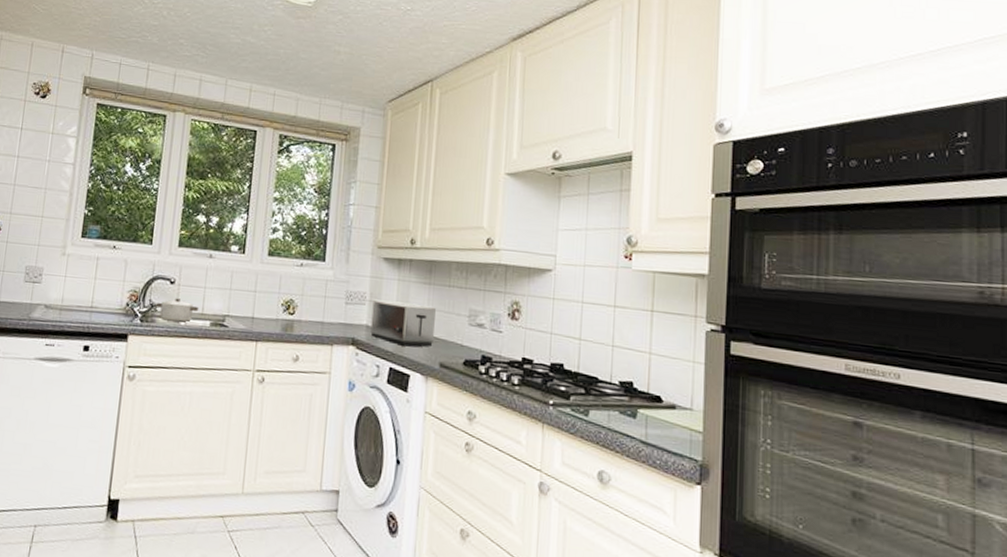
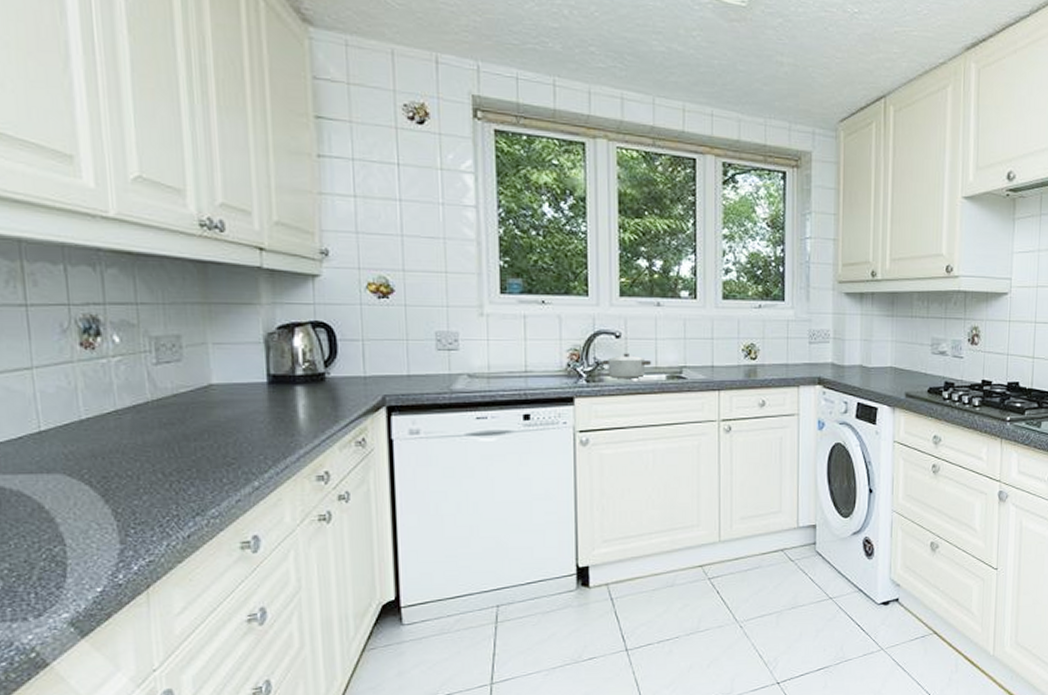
toaster: present [370,299,436,347] -> none [836,335,899,380]

